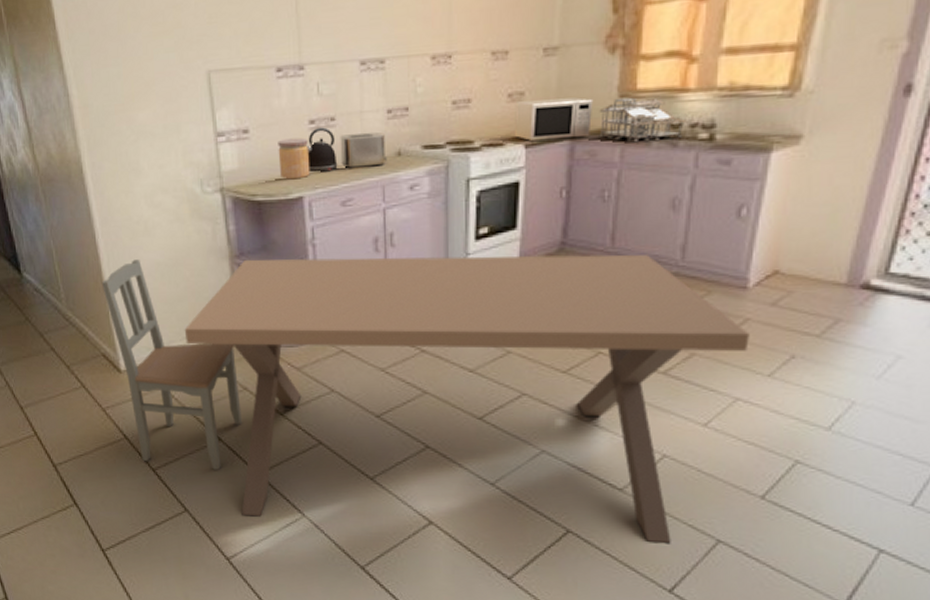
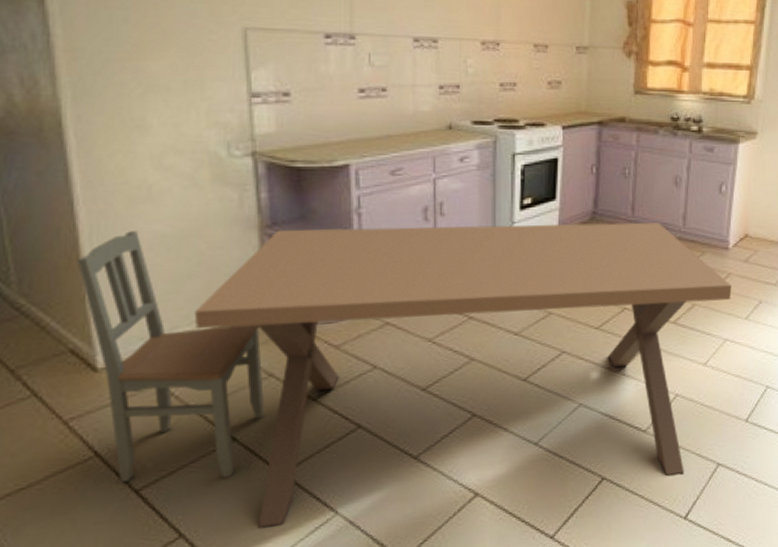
jar: present [278,137,310,180] -> none [323,105,358,147]
kettle: present [306,127,338,173] -> none [355,97,388,141]
toaster: present [340,131,387,169] -> none [391,105,438,139]
microwave: present [514,97,594,141] -> none [553,89,616,123]
dish rack: present [599,97,688,143] -> none [620,93,684,130]

